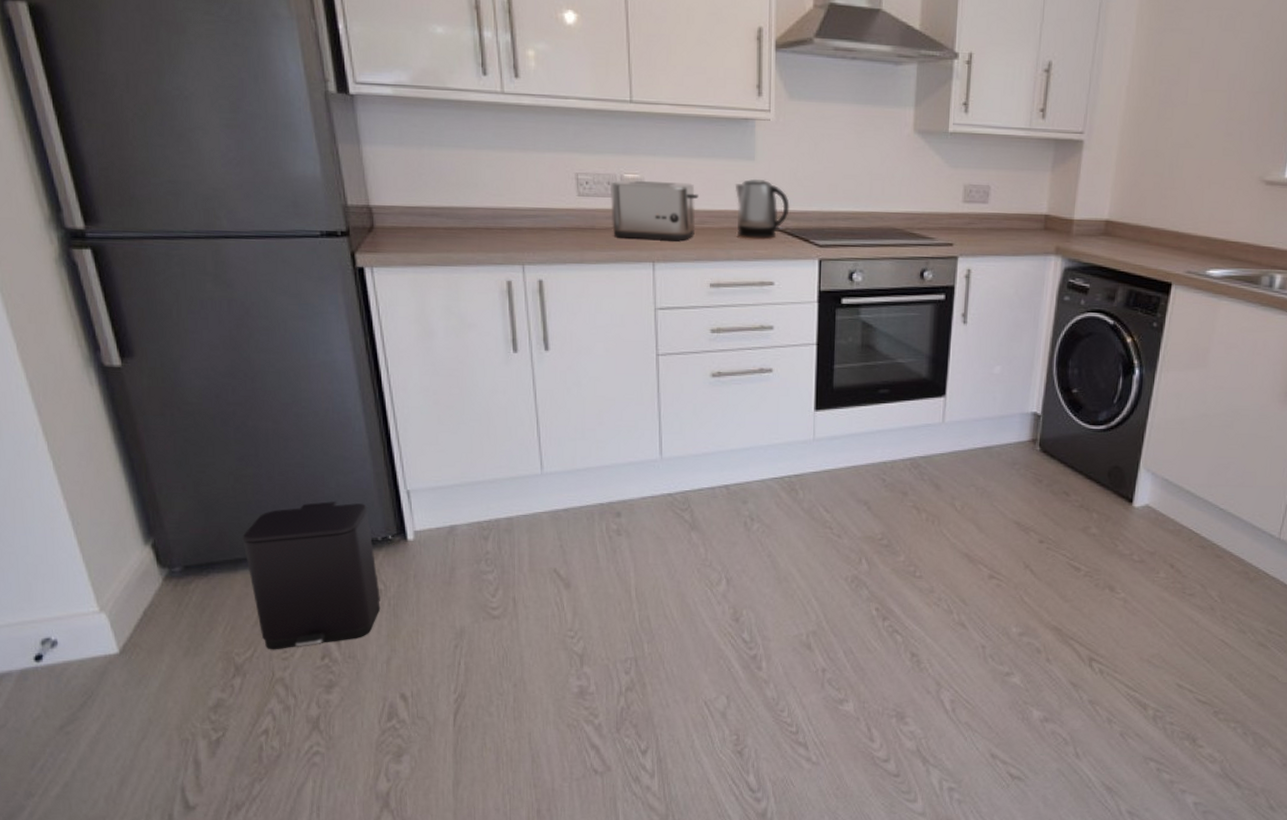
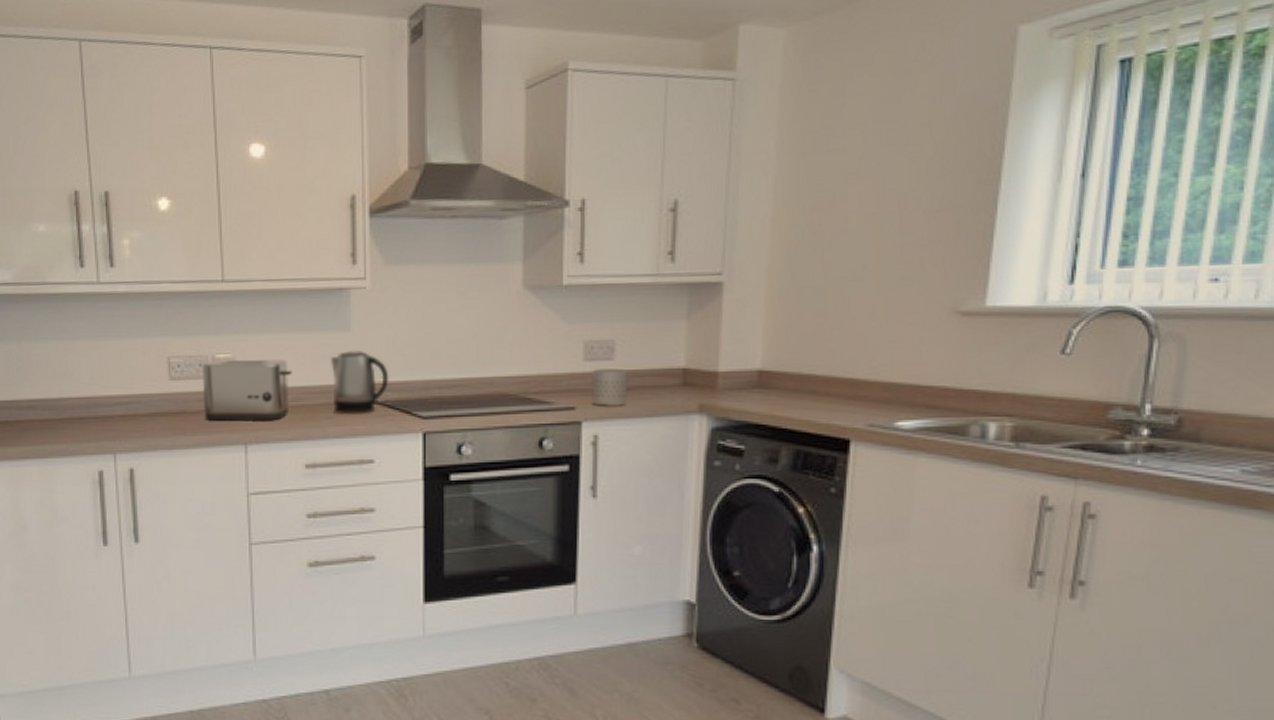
mug: none [967,210,1000,245] -> present [591,368,629,406]

